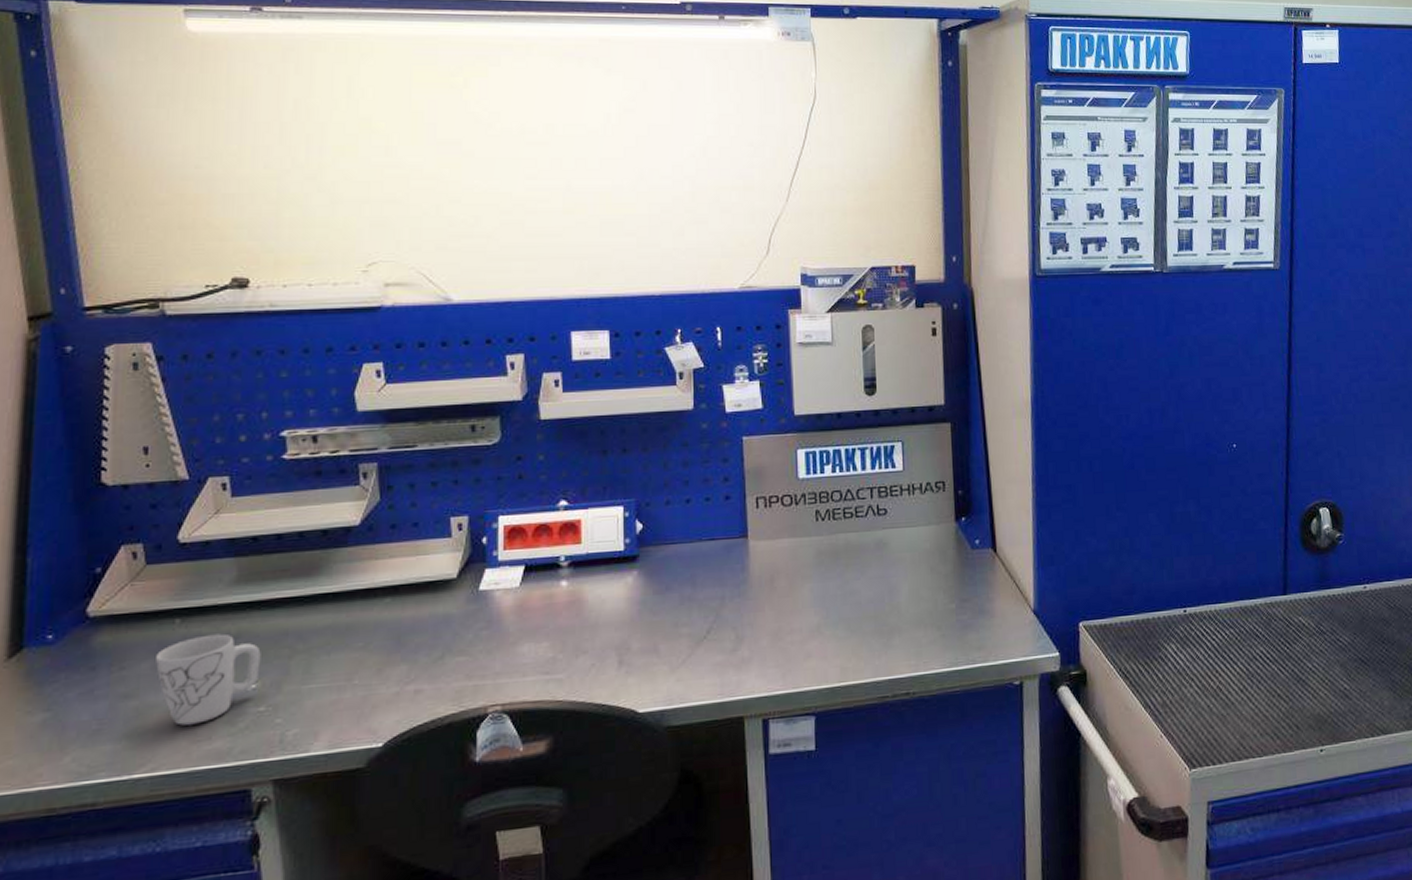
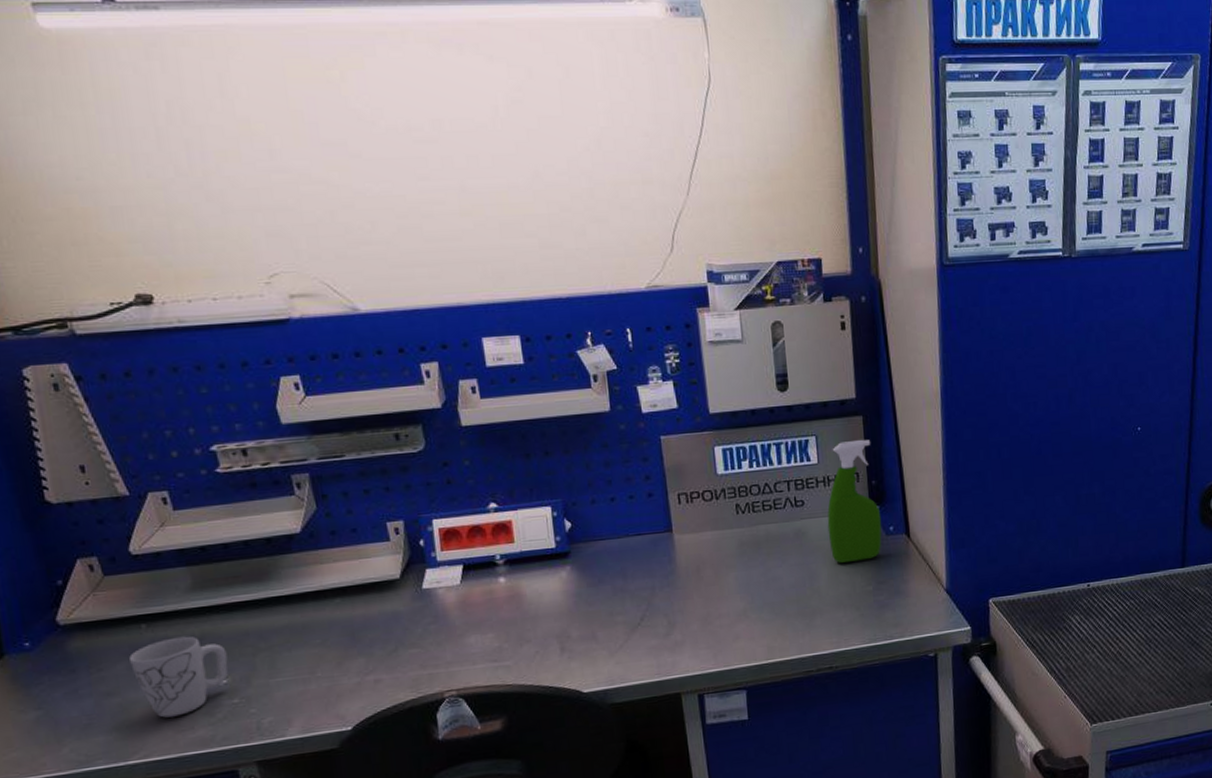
spray bottle: none [910,447,968,577] -> present [827,439,882,563]

